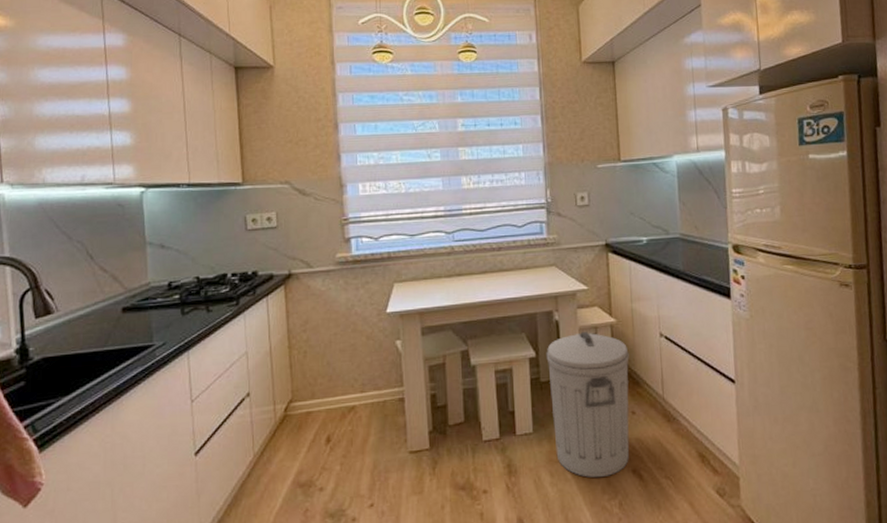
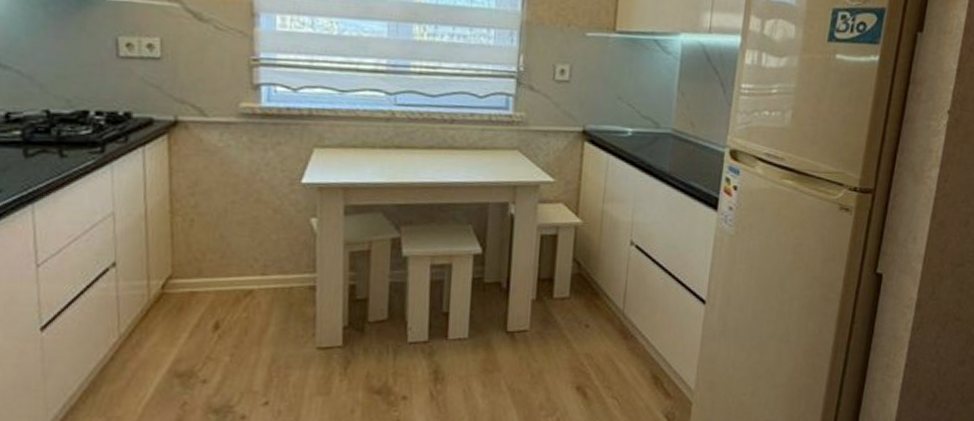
trash can: present [546,332,630,478] -> none [492,231,592,391]

